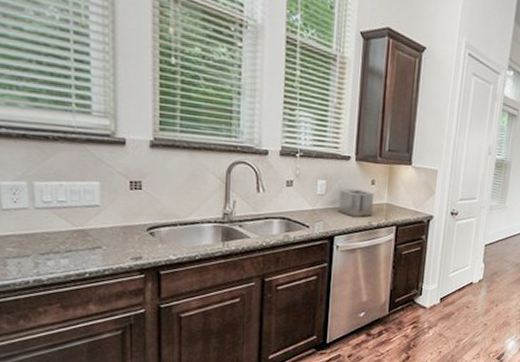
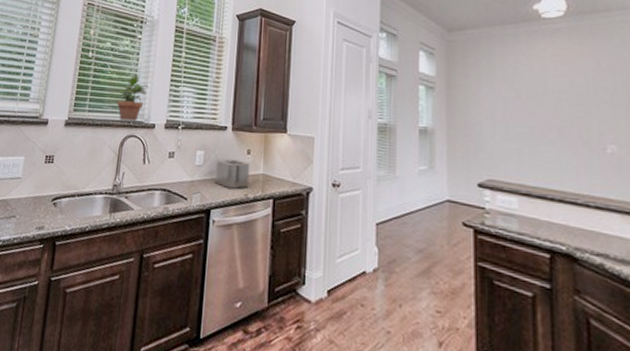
potted plant: none [206,93,256,147] -> present [109,76,148,122]

